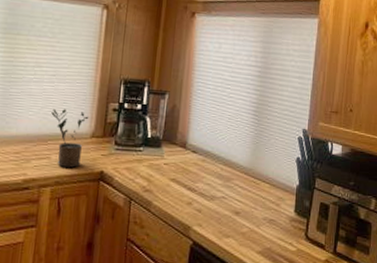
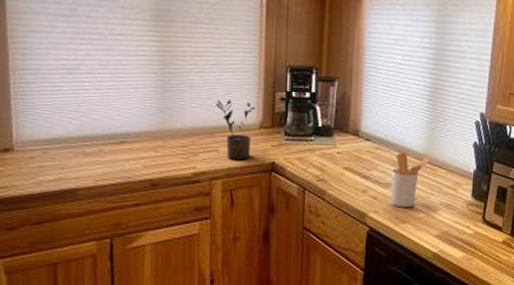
utensil holder: none [215,165,254,222] -> present [391,152,430,208]

